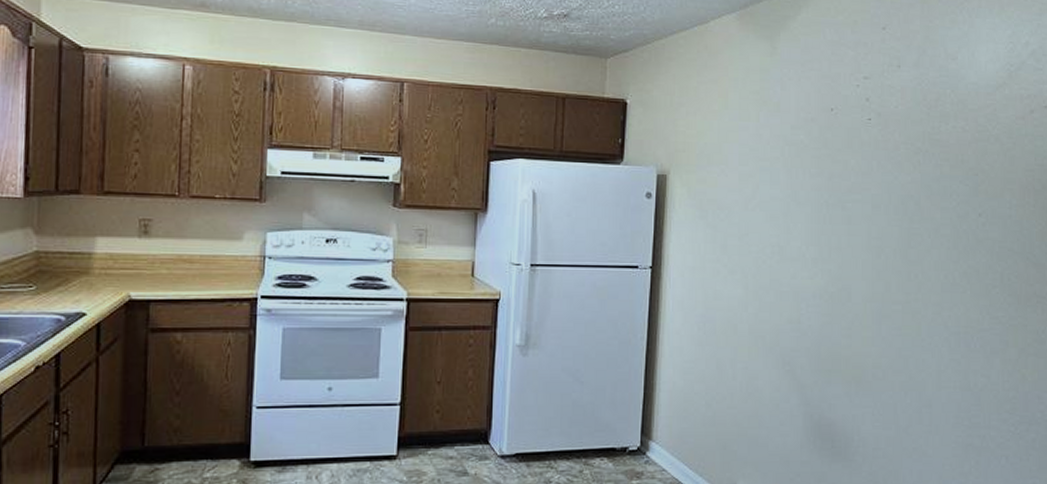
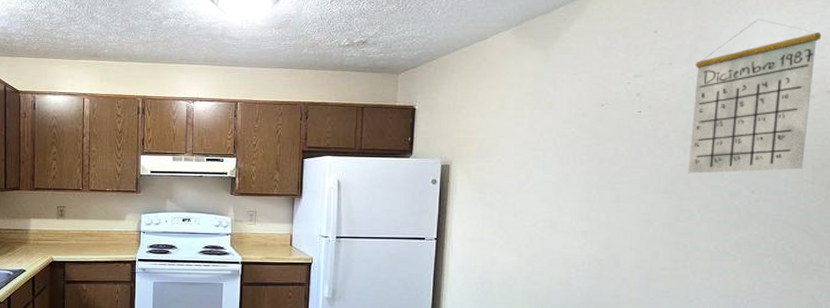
calendar: none [918,23,1039,193] -> present [688,19,822,174]

